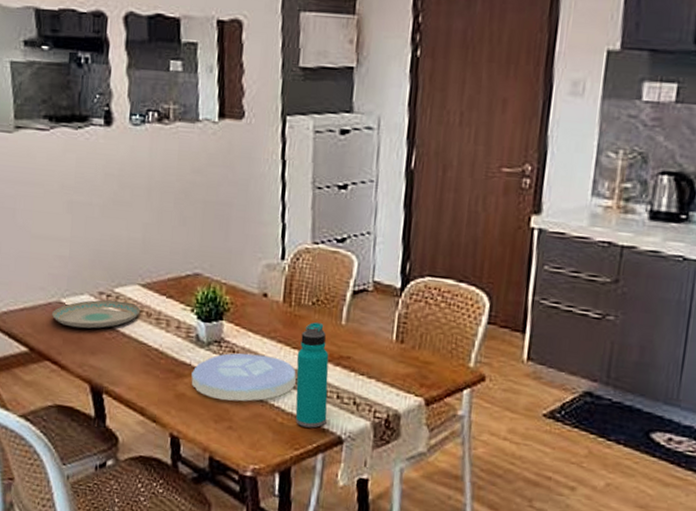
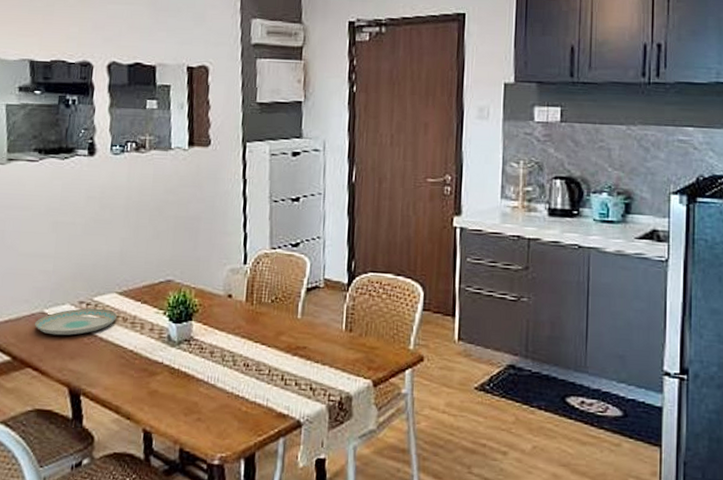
plate: present [191,353,296,402] -> none [163,349,259,395]
water bottle: present [295,321,329,428] -> none [258,317,287,415]

